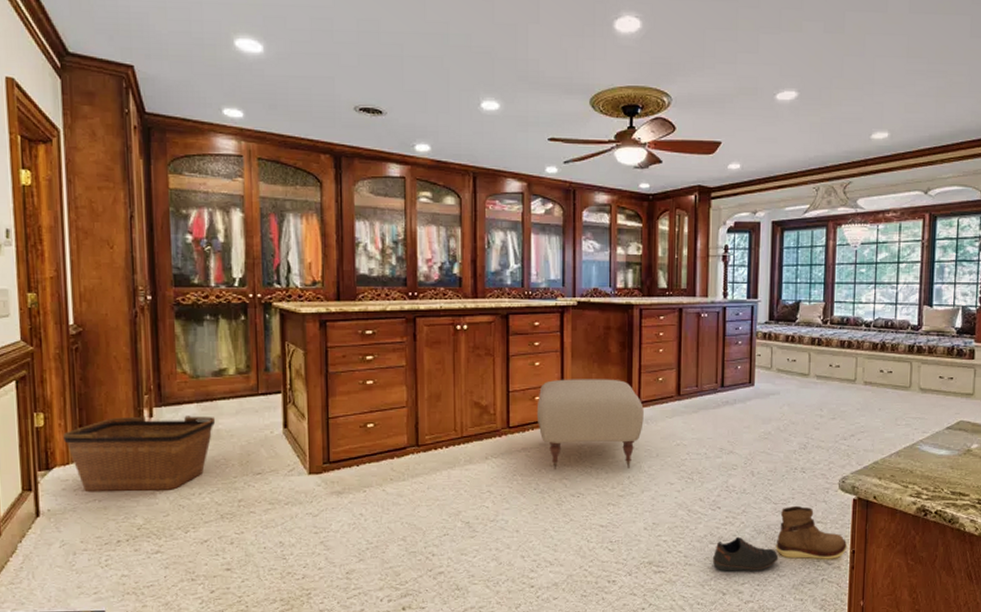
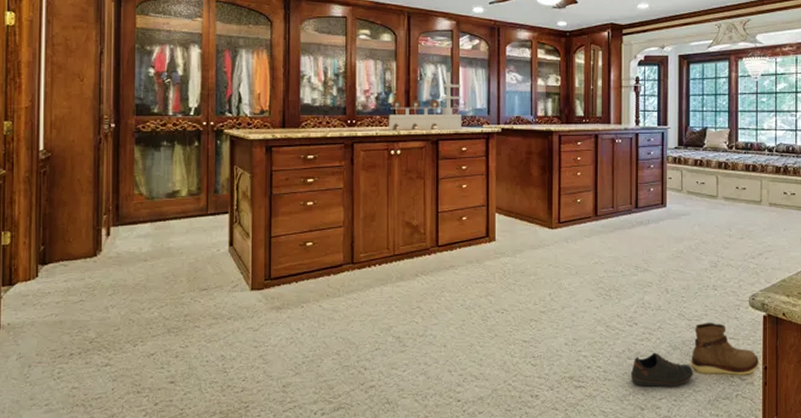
bicycle basket: present [63,416,216,491] -> none [27,234,167,306]
jewelry display stand: none [454,238,534,304] -> present [389,71,462,131]
ottoman: present [536,379,644,471] -> none [463,200,563,287]

